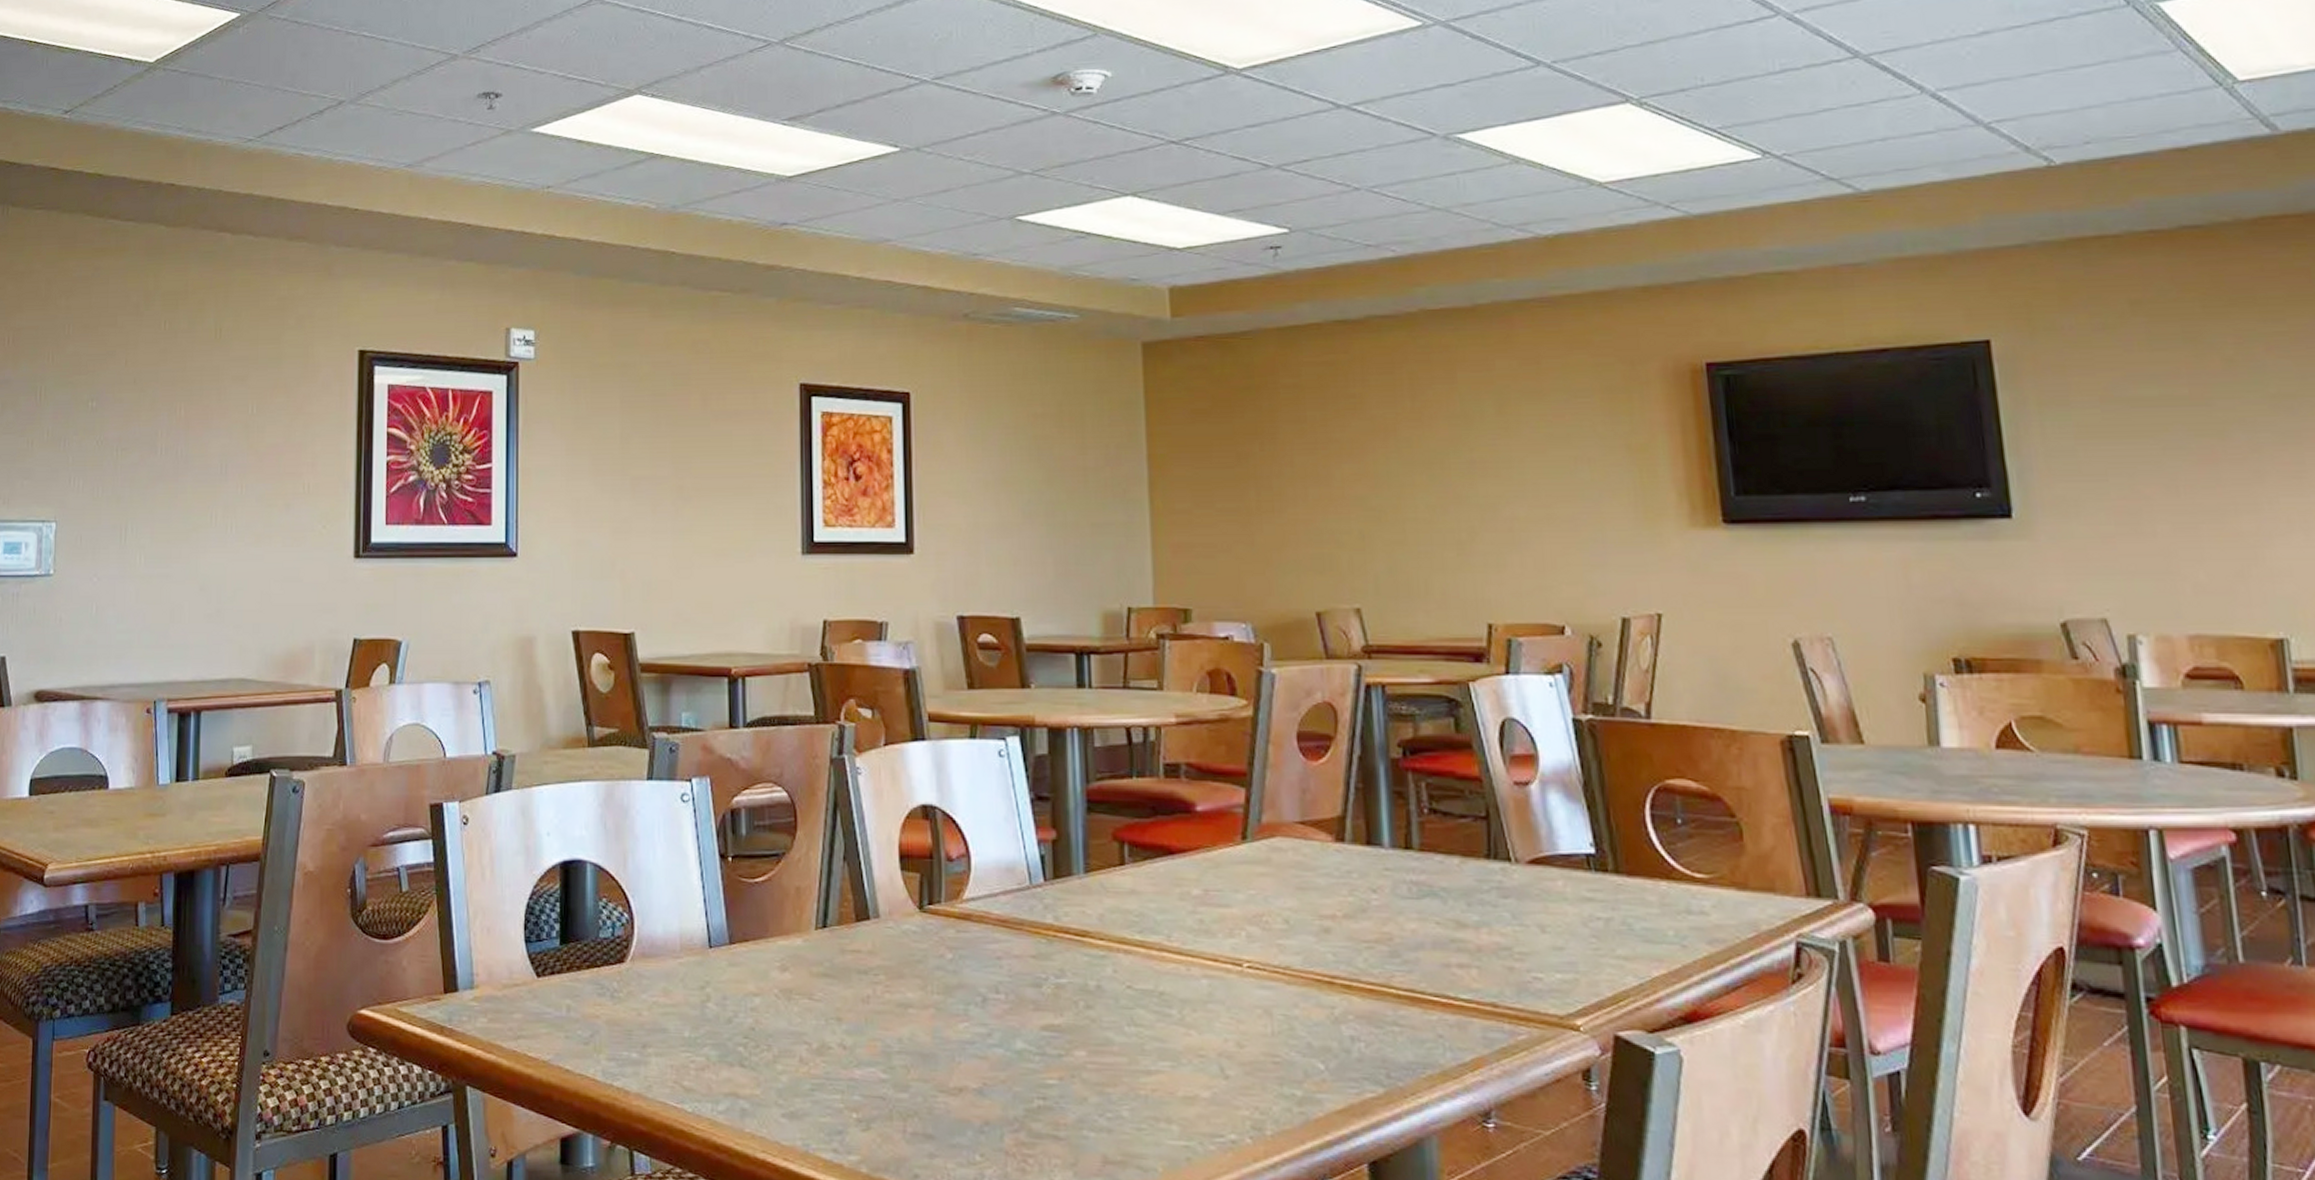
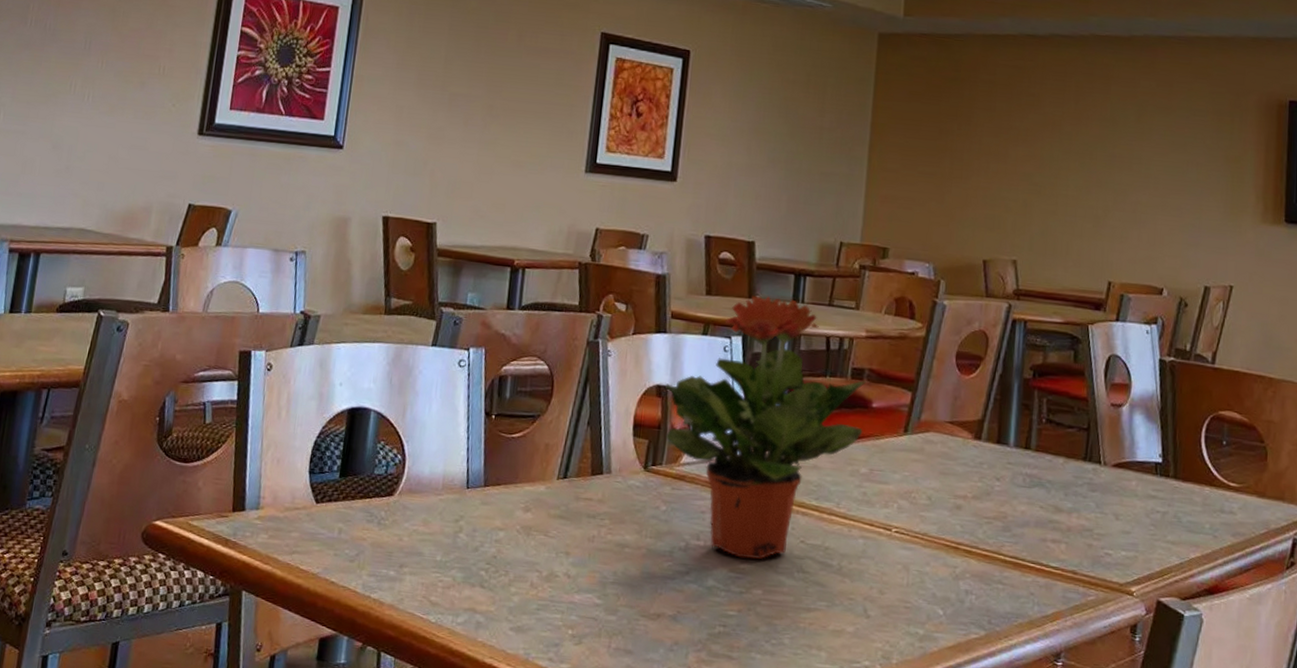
potted plant: none [933,683,1189,1013] -> present [665,295,866,560]

